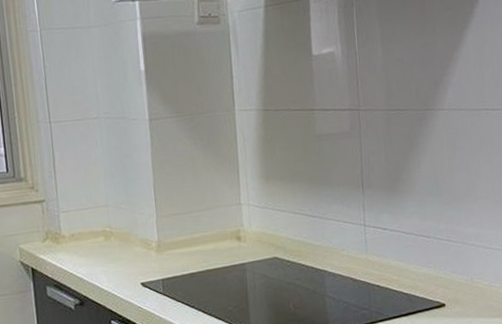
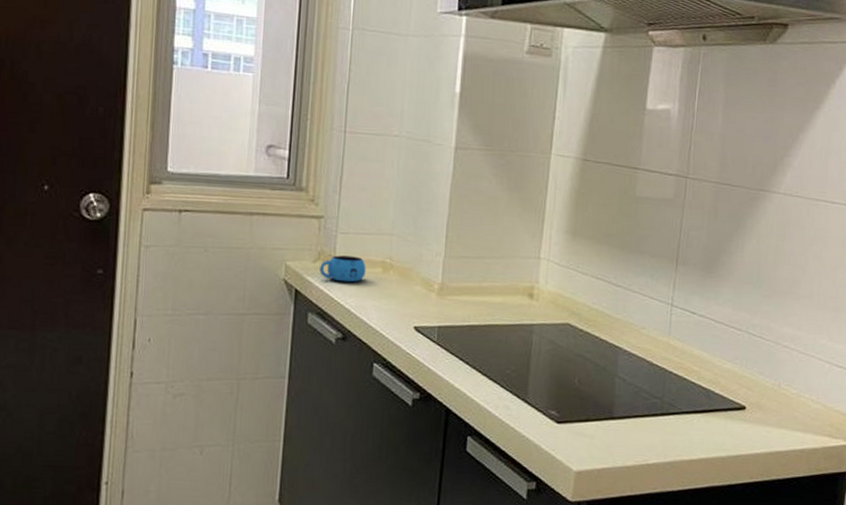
mug: none [49,230,90,255] -> present [320,255,366,283]

